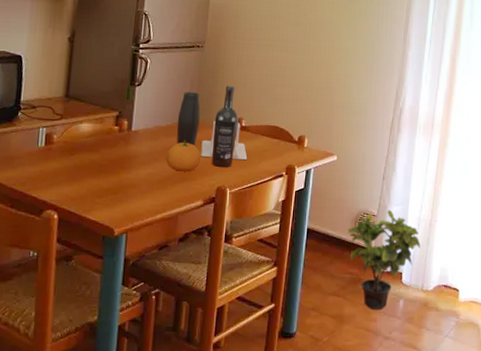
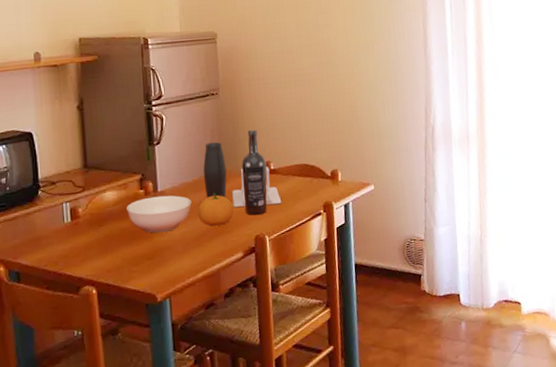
bowl: none [99,134,162,170] -> present [126,195,192,233]
potted plant: present [347,209,421,309] -> none [396,231,474,337]

